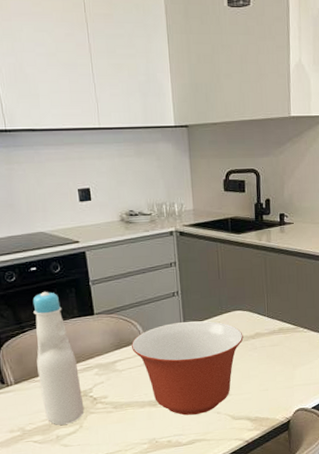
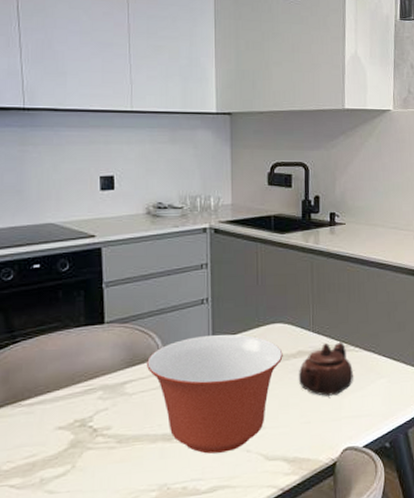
bottle: present [32,291,84,425] -> none [26,293,80,464]
teapot: none [256,324,303,369] -> present [298,341,353,396]

